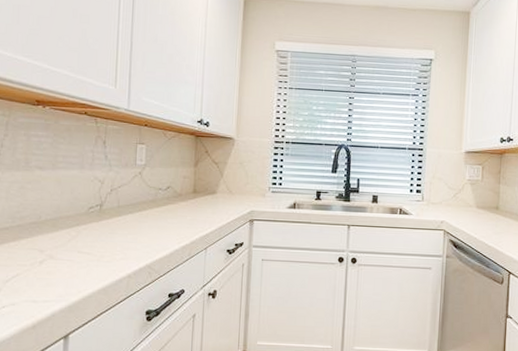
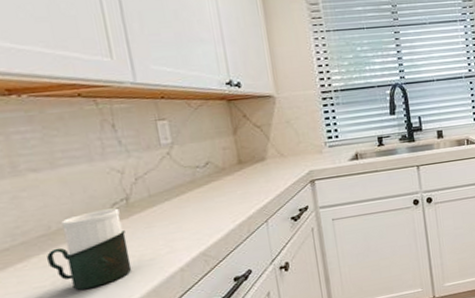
cup: none [32,210,93,275] -> present [46,208,132,290]

